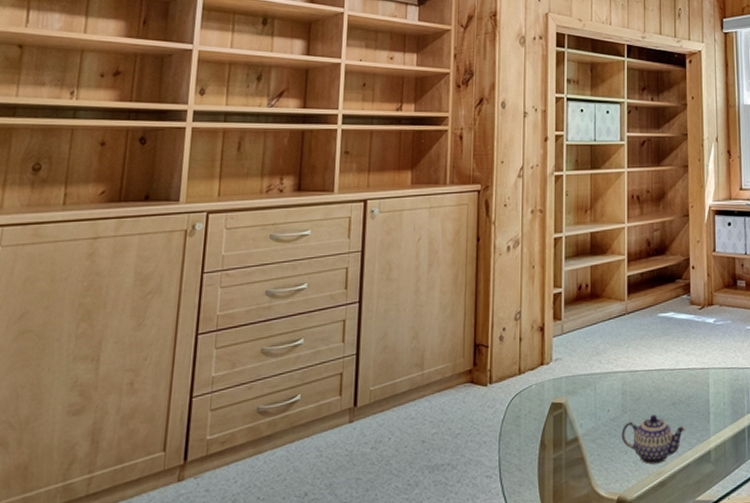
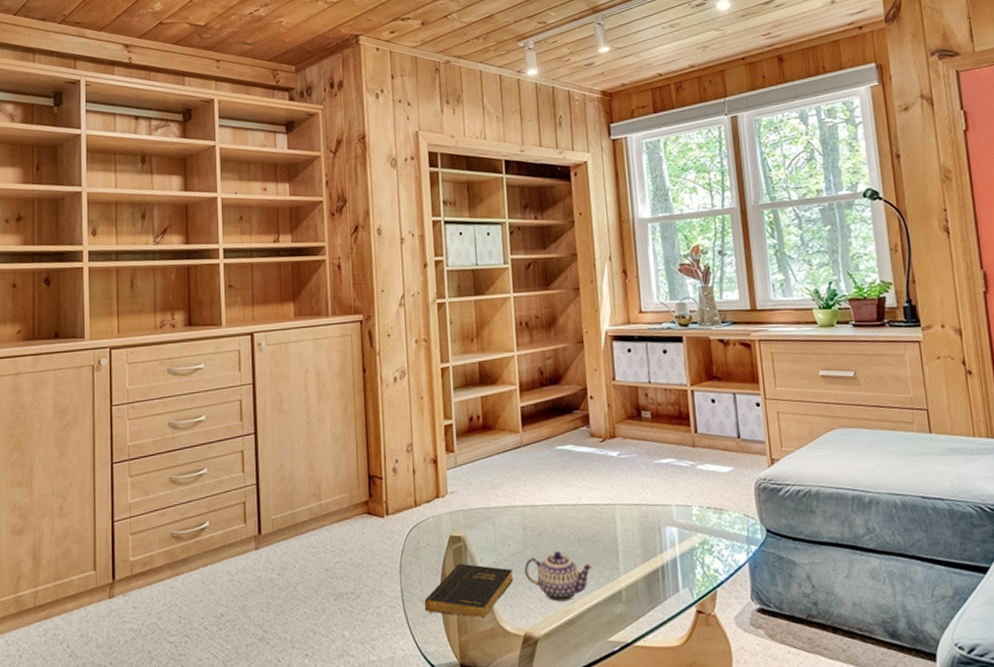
book: none [521,430,611,484] -> present [424,563,514,617]

